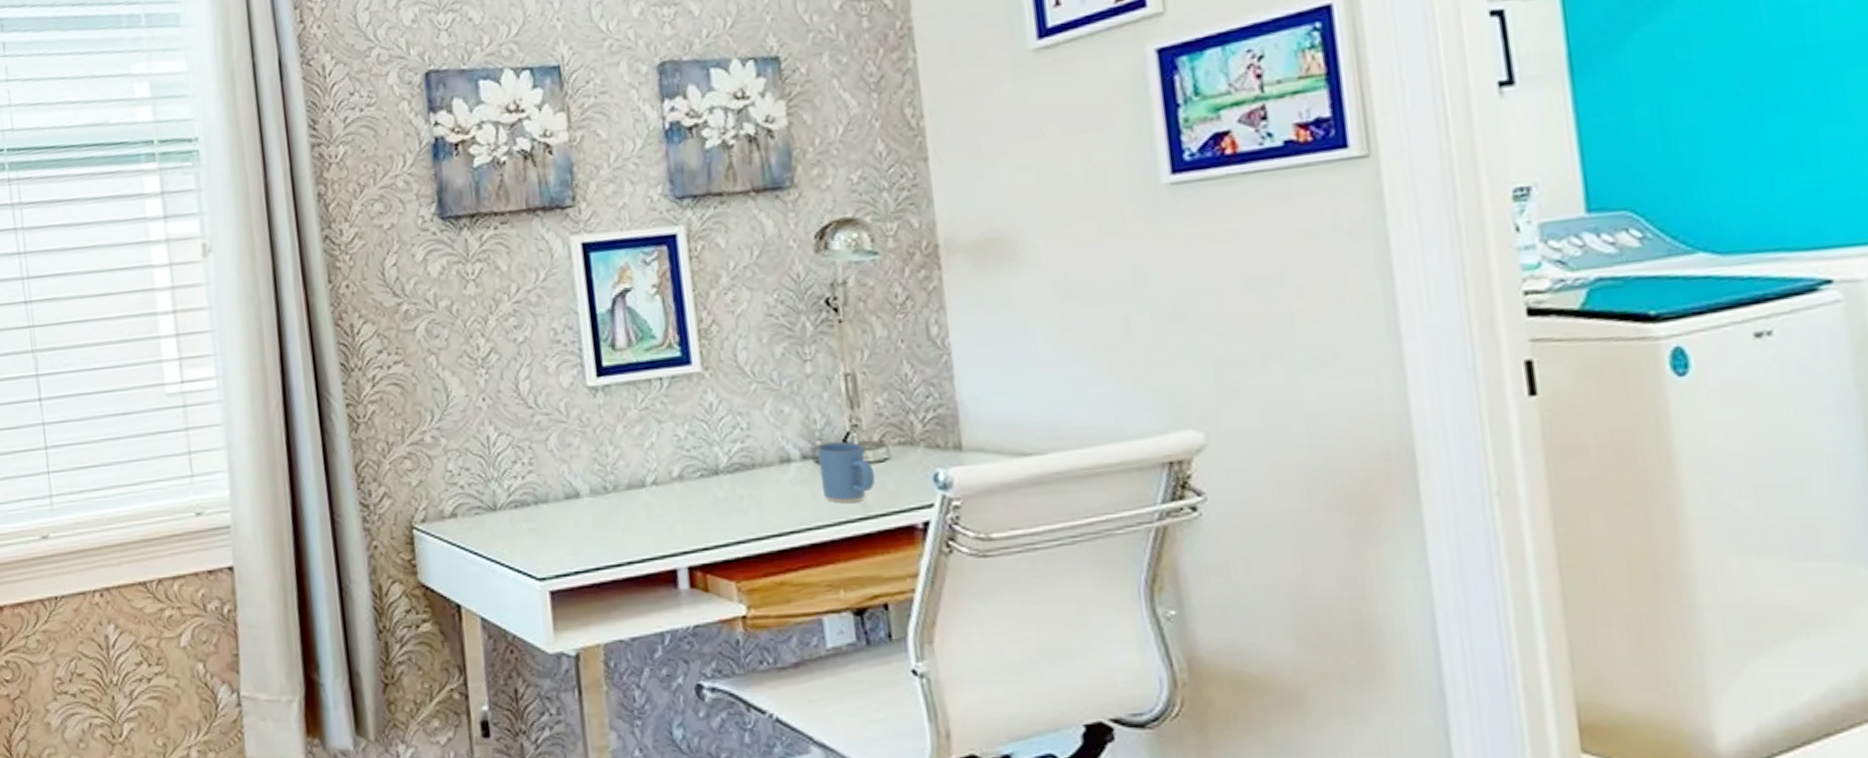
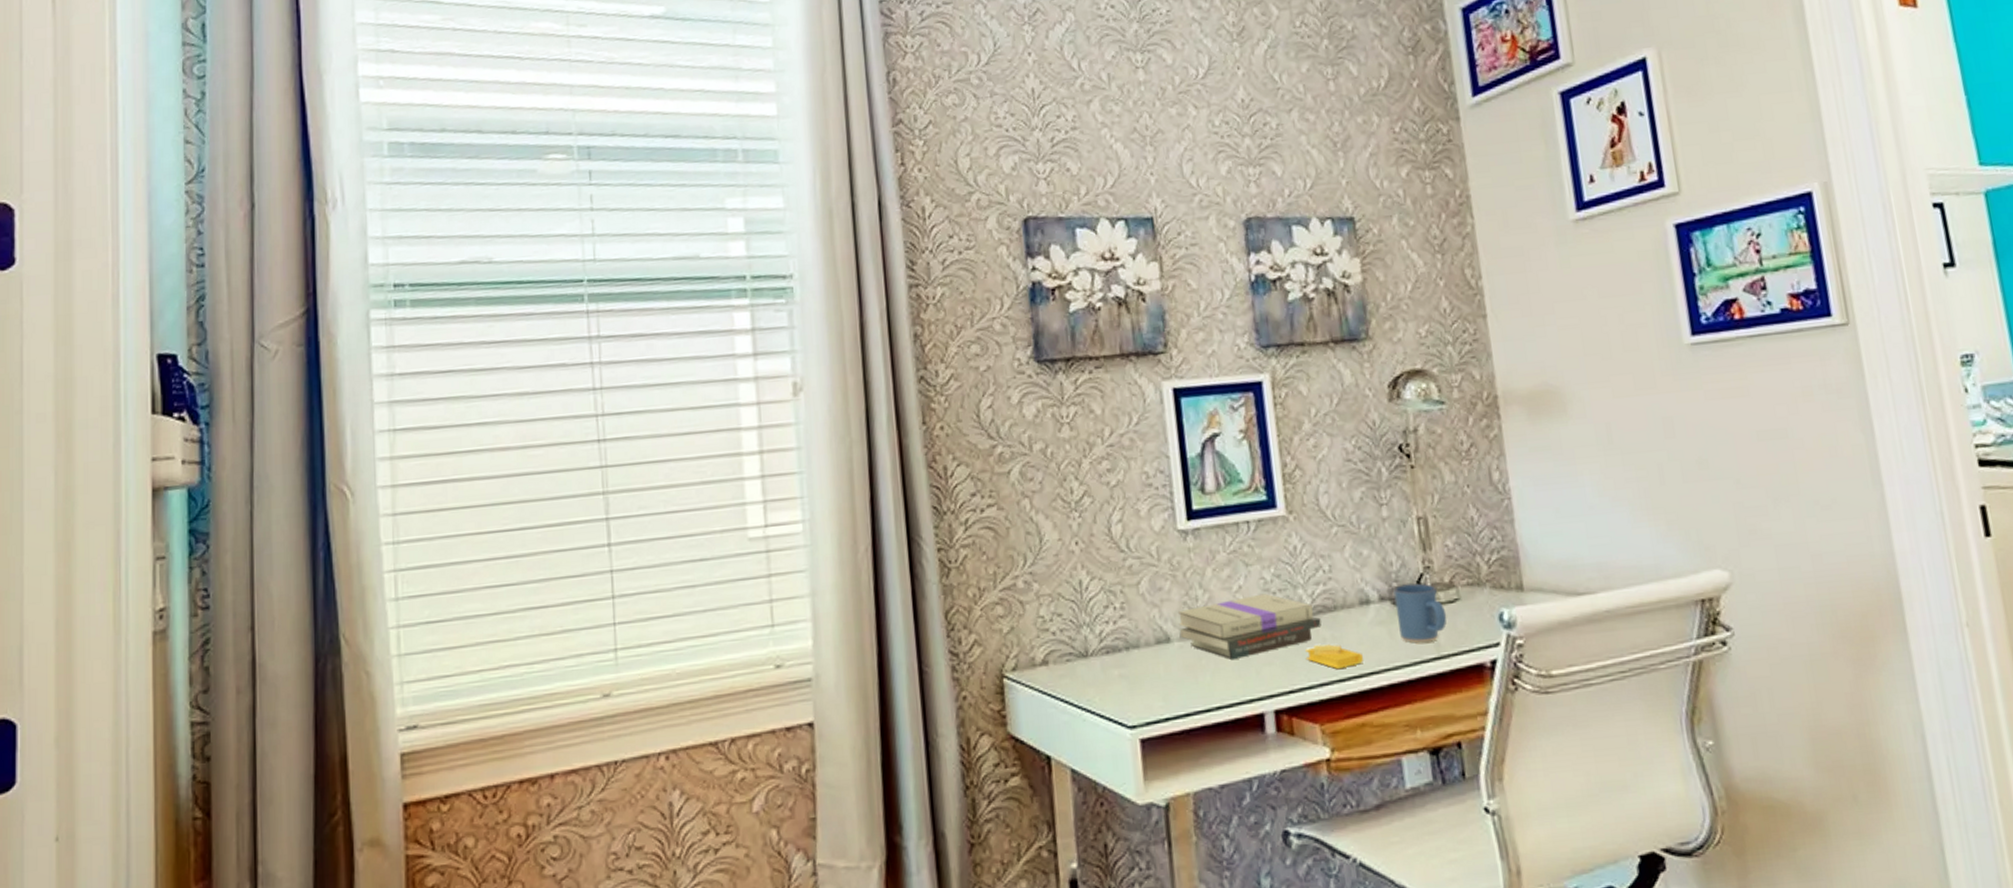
books: none [588,450,739,516] -> present [1178,593,1322,660]
sticky notes: none [721,502,783,528] -> present [1305,644,1363,670]

